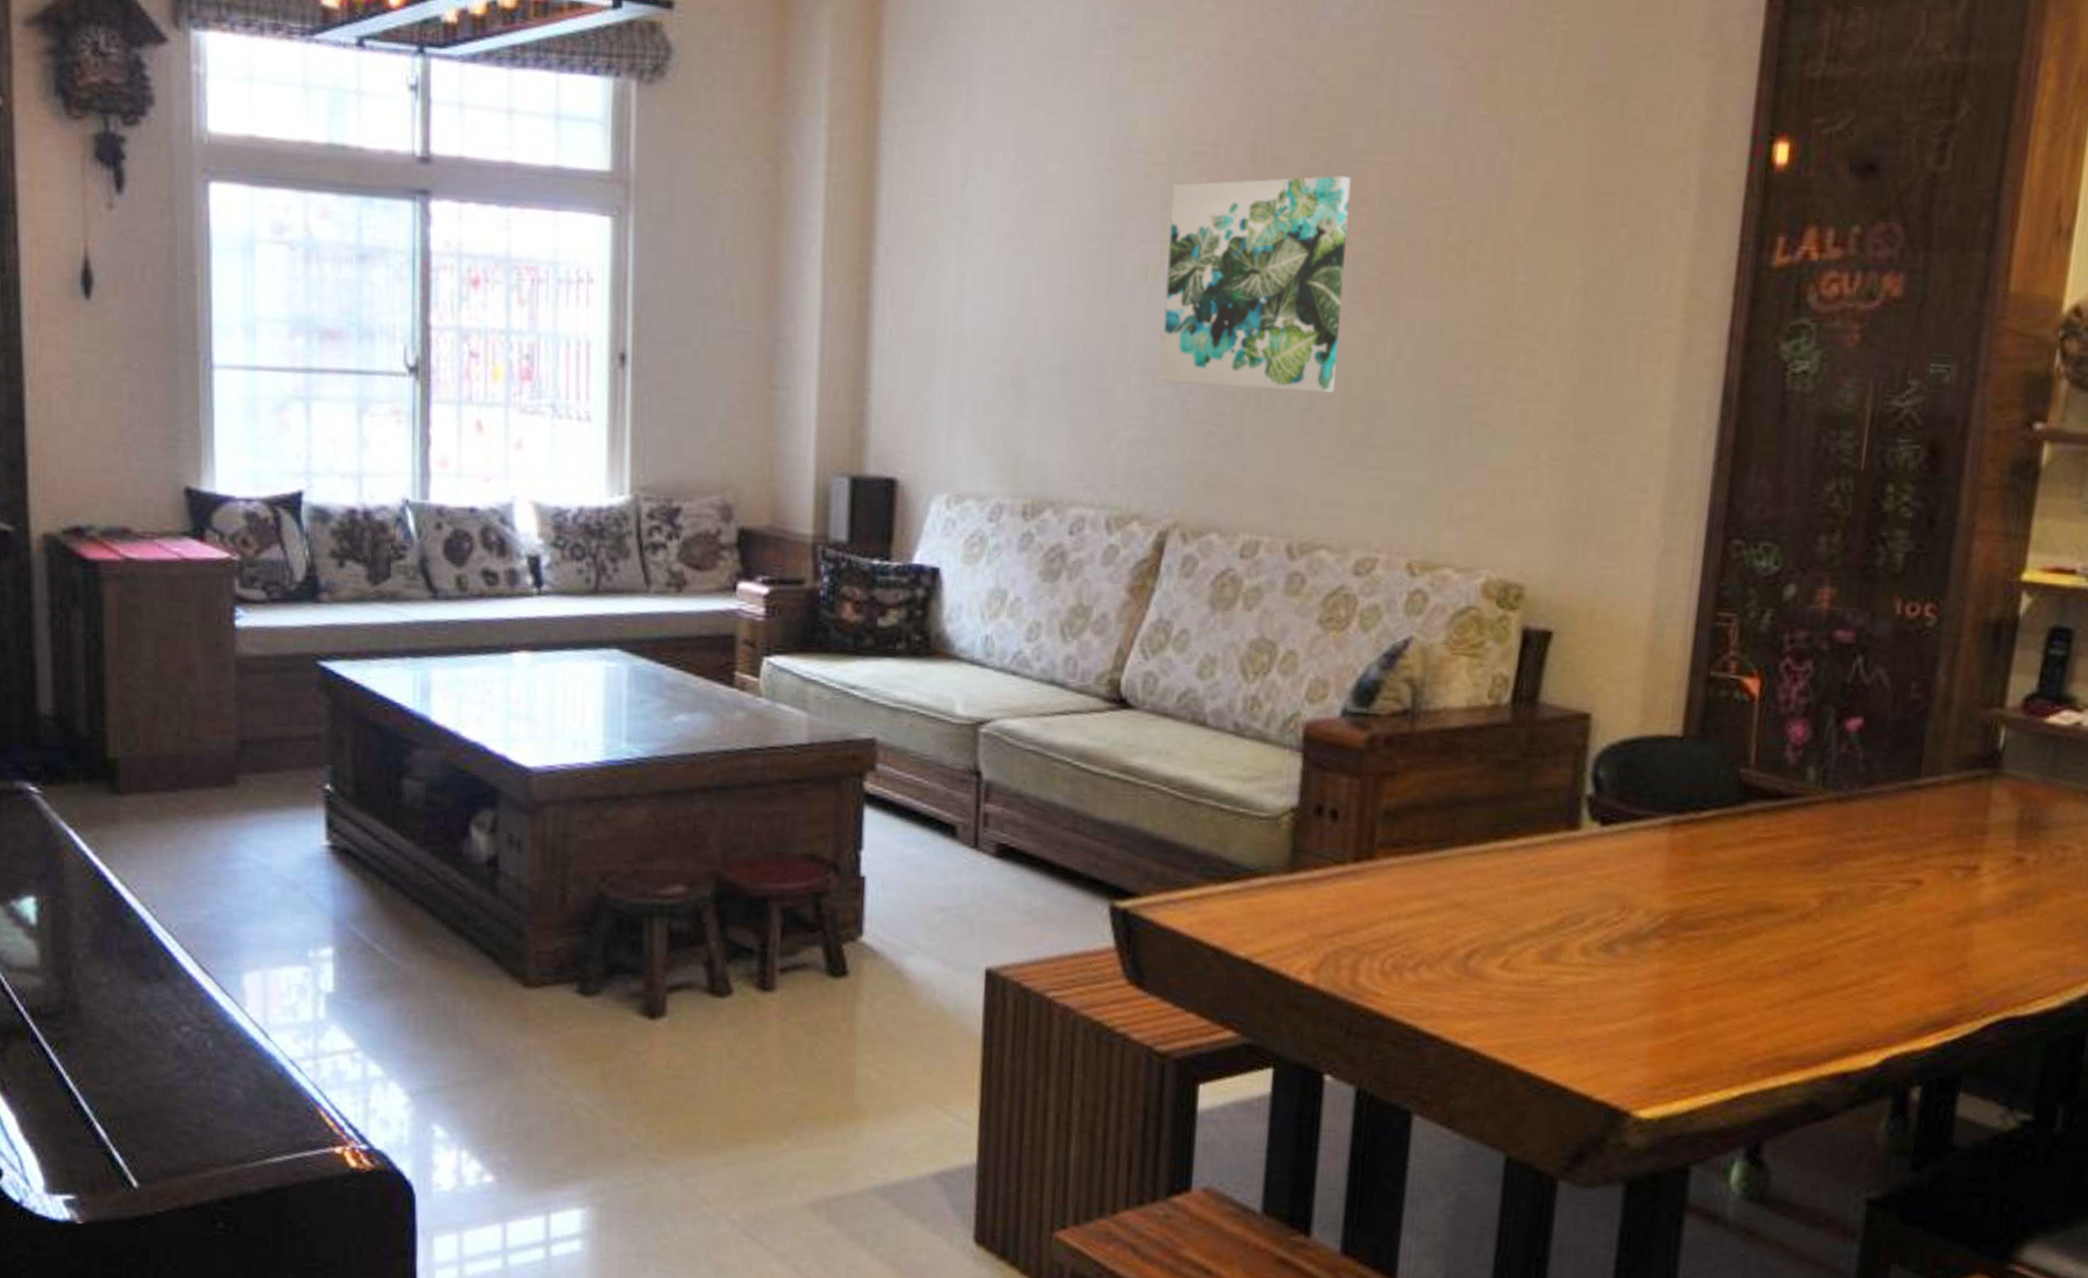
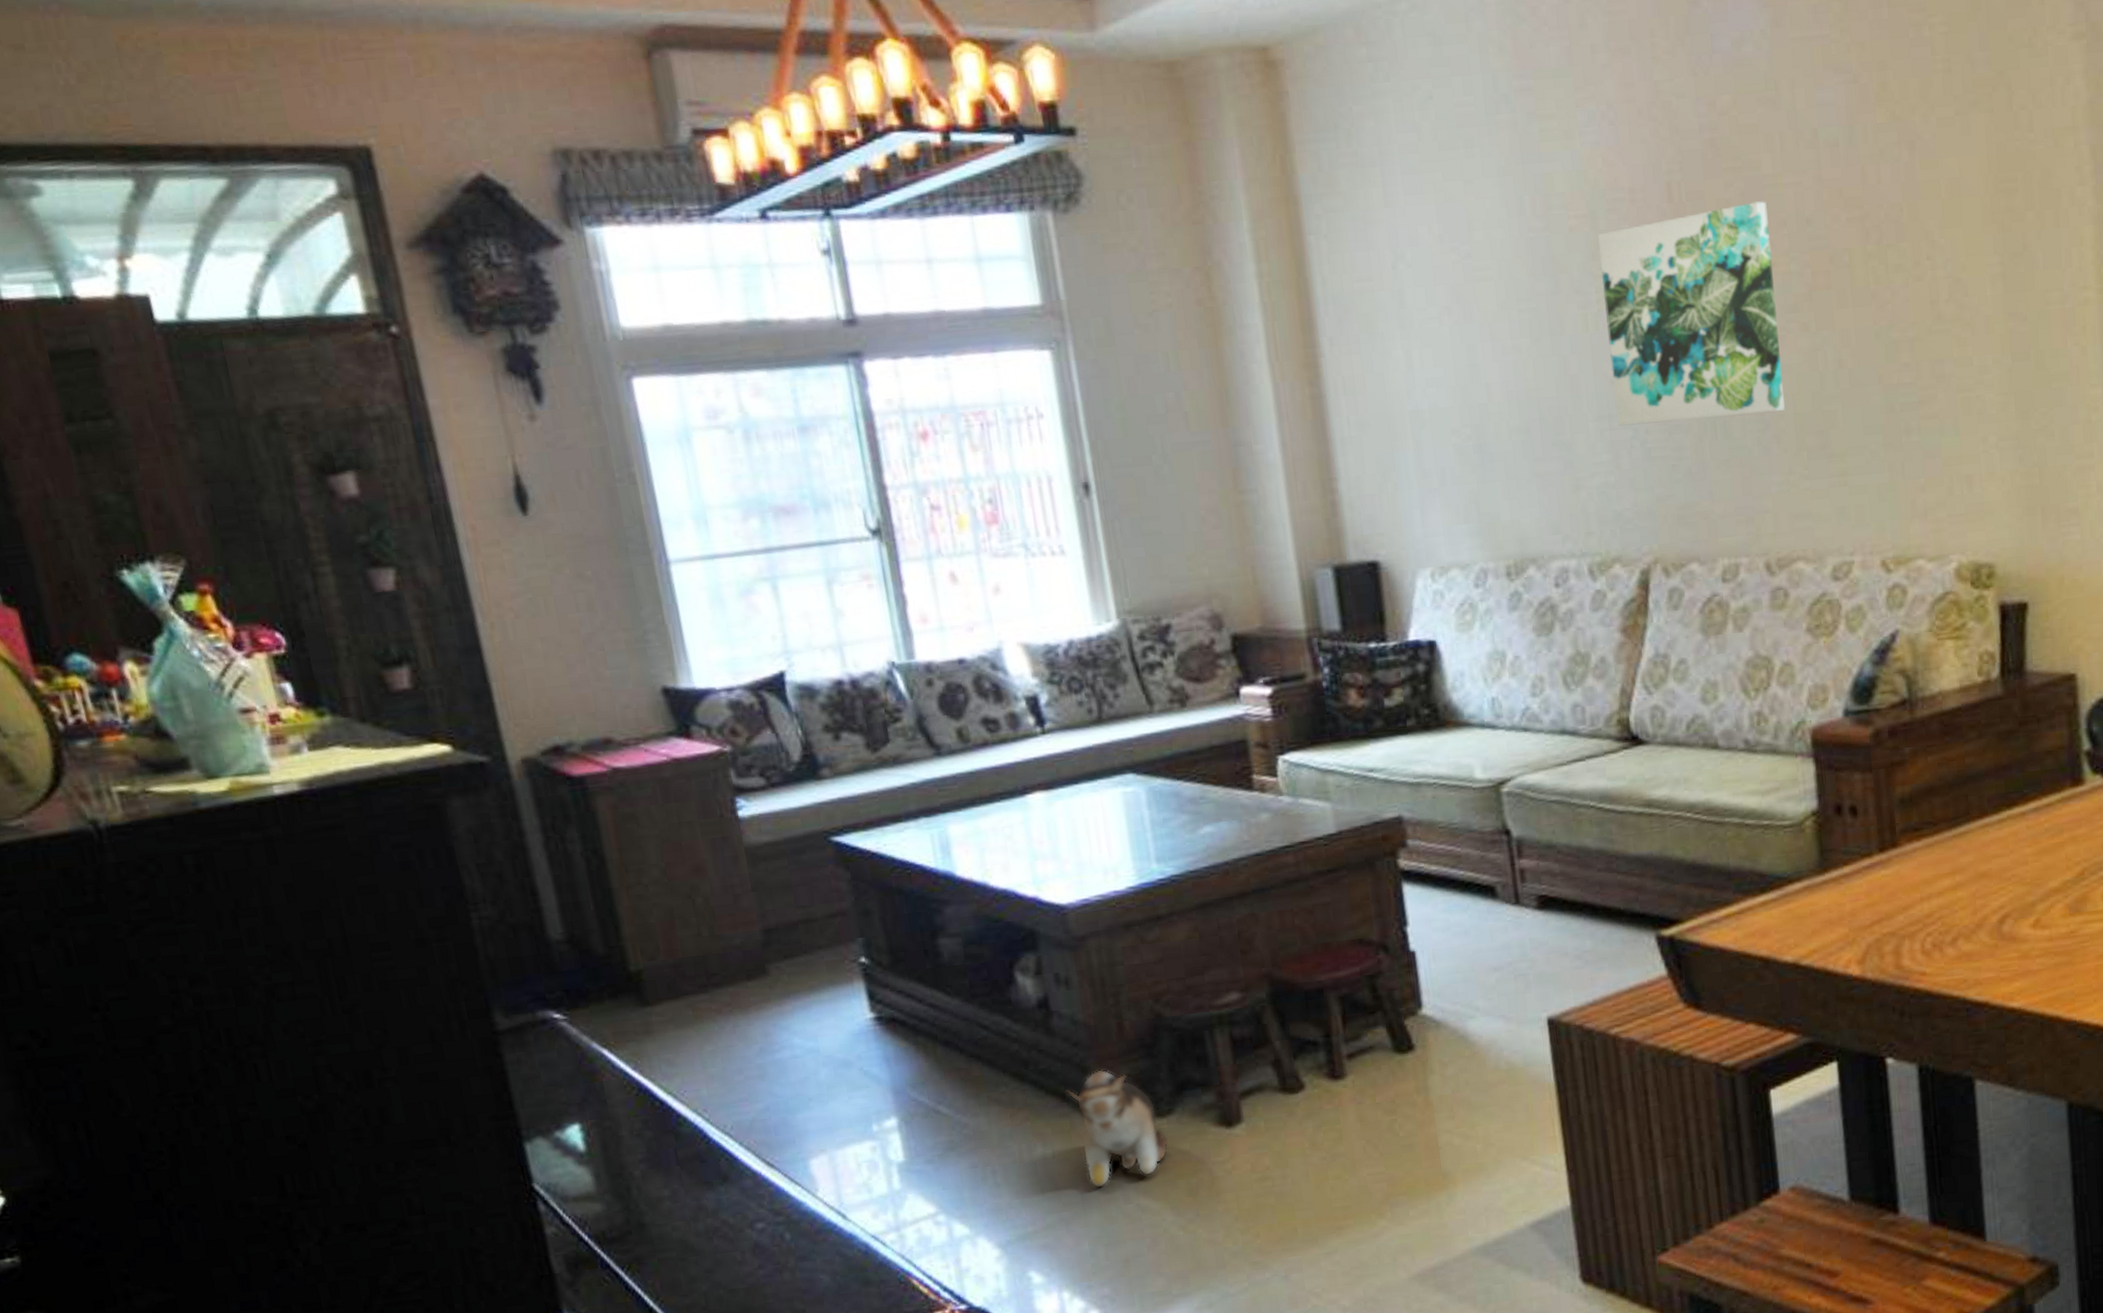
plush toy: none [499,937,590,1054] -> present [1066,1069,1169,1187]

